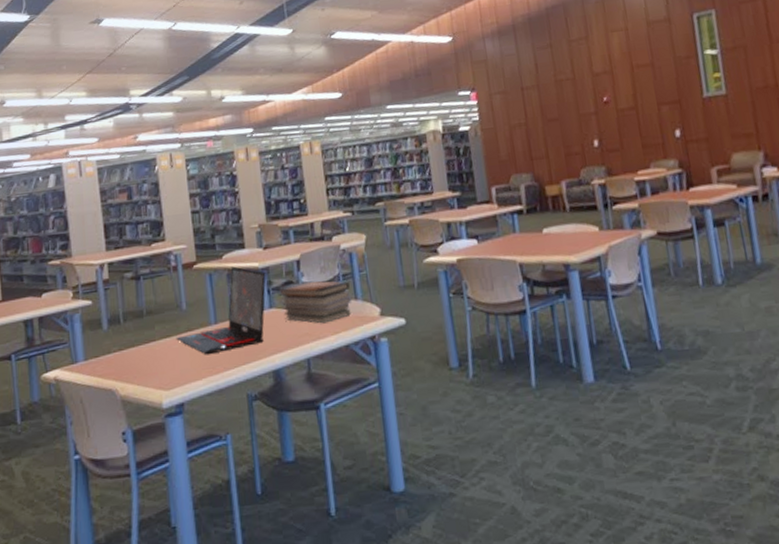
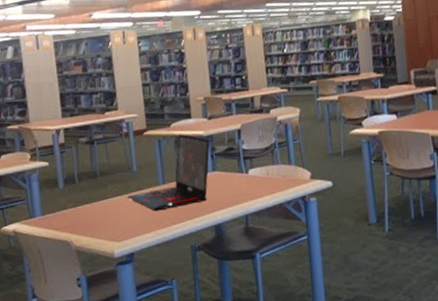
book stack: present [277,281,351,324] -> none [219,148,285,185]

